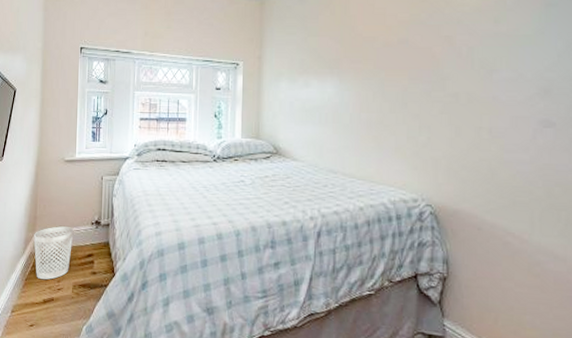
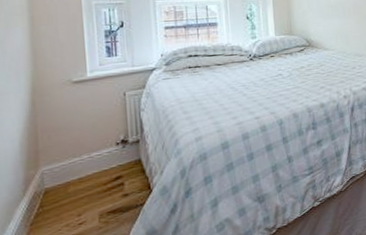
wastebasket: present [33,226,74,280] -> none [37,153,94,219]

